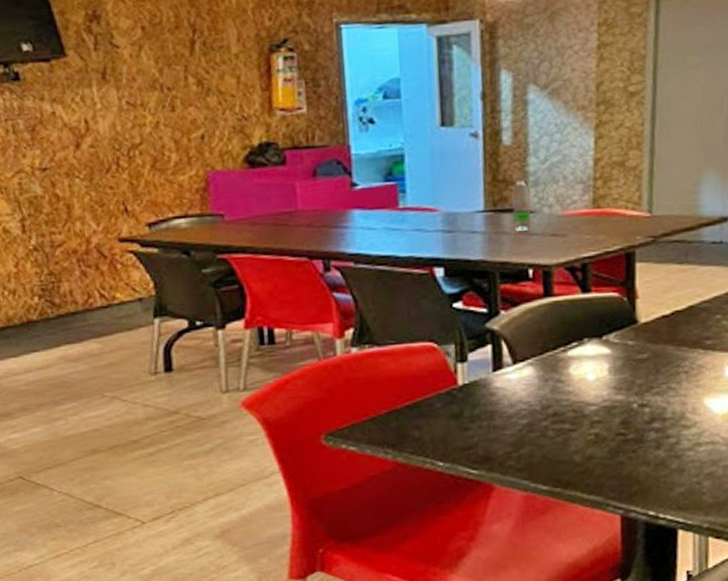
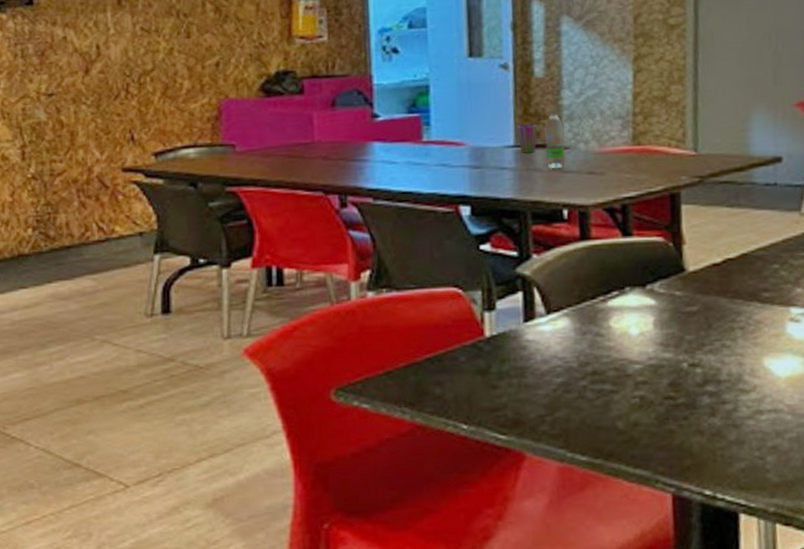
cup: none [486,190,506,218] -> present [516,124,538,153]

